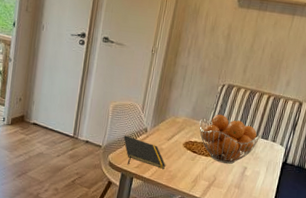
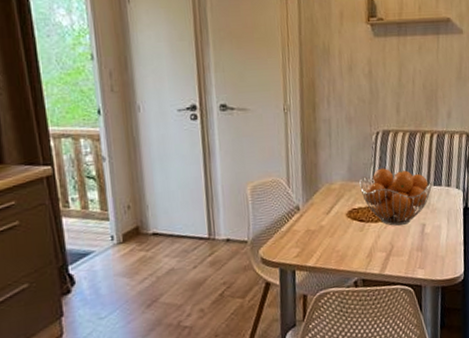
notepad: present [123,135,166,169] -> none [272,220,332,257]

